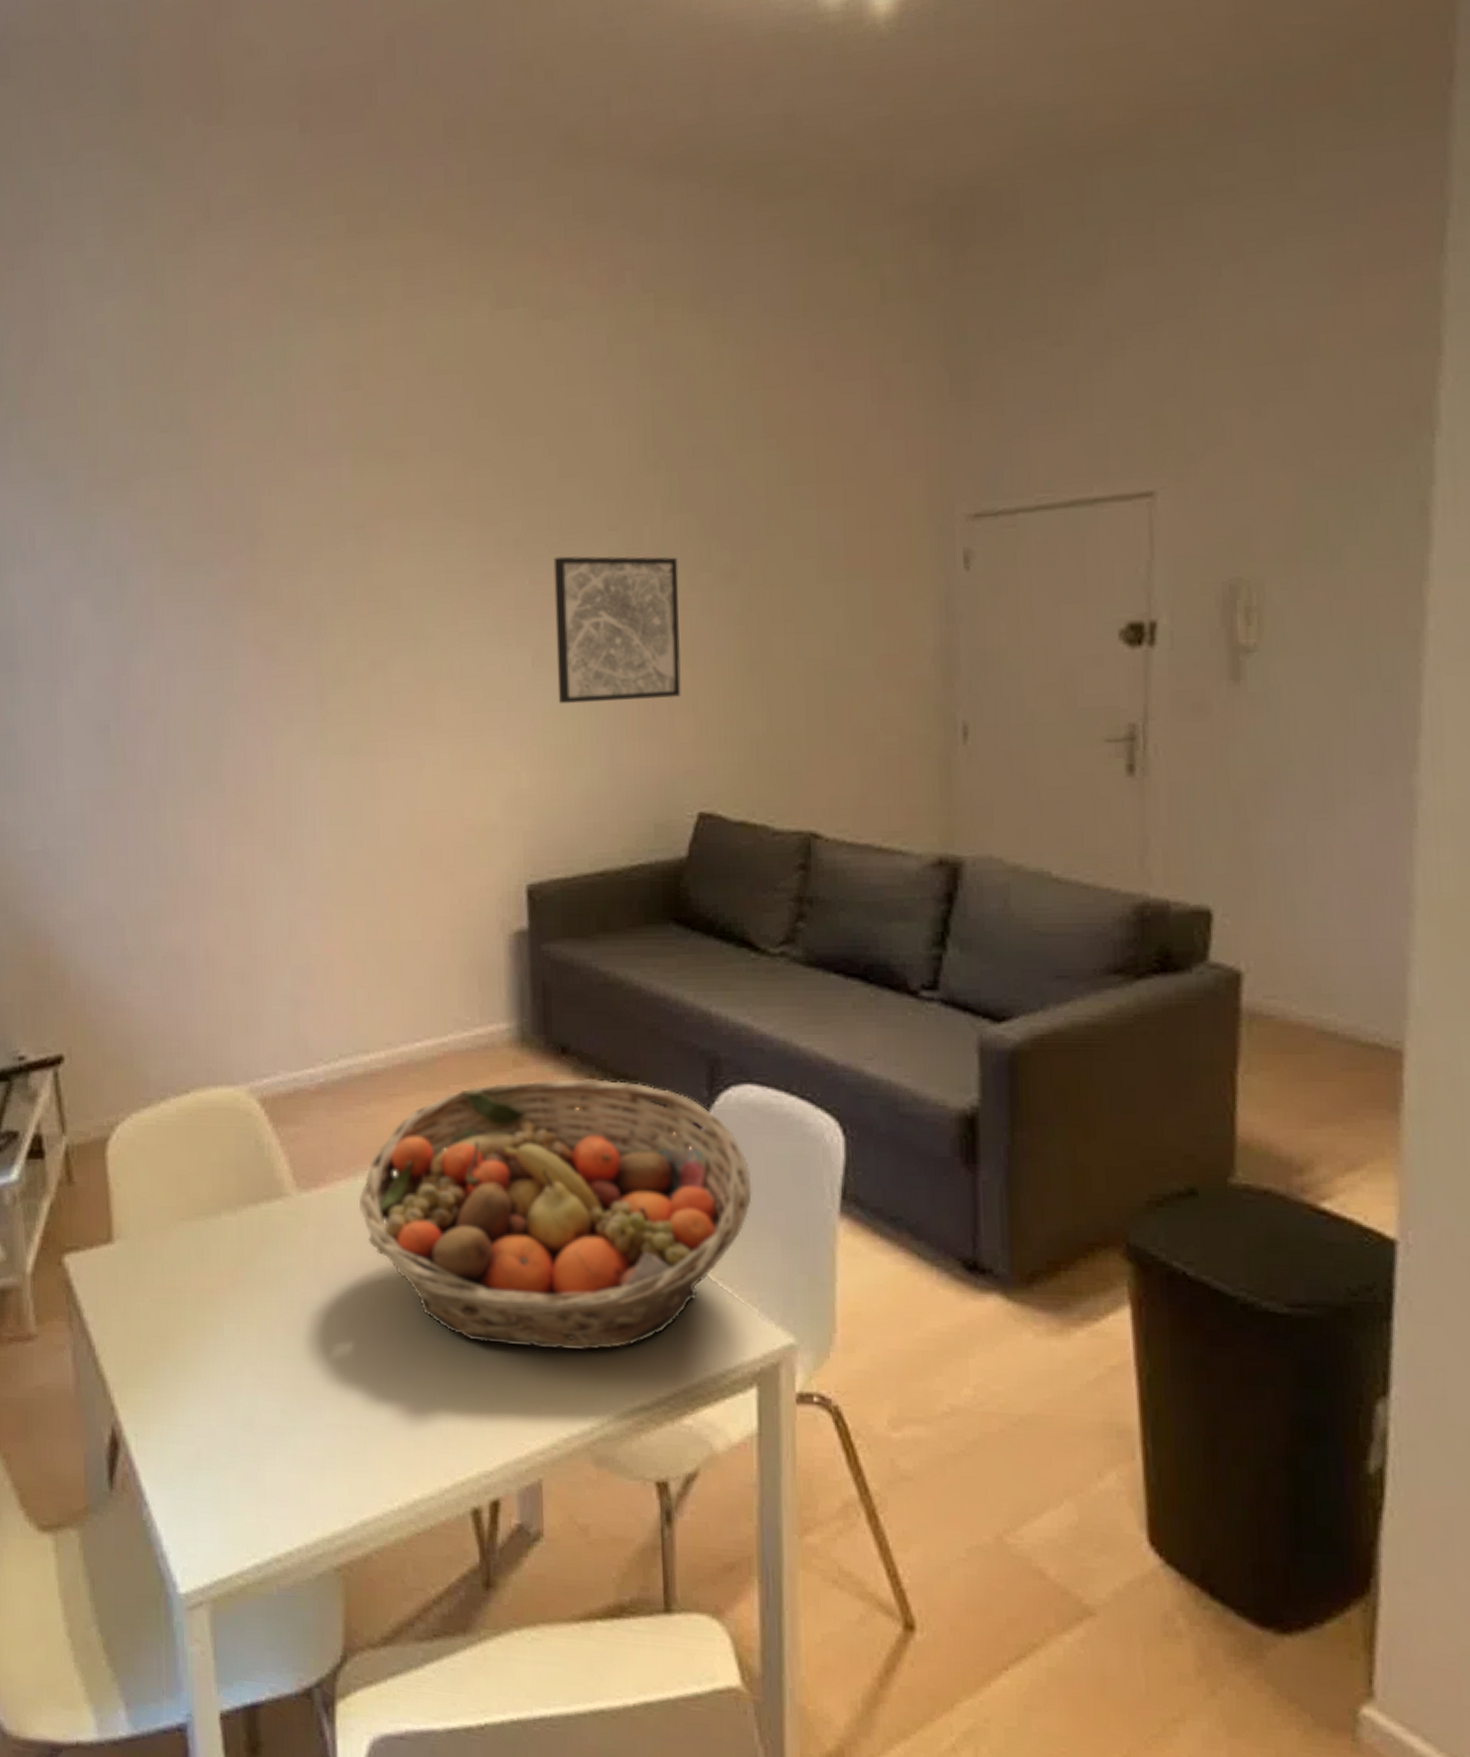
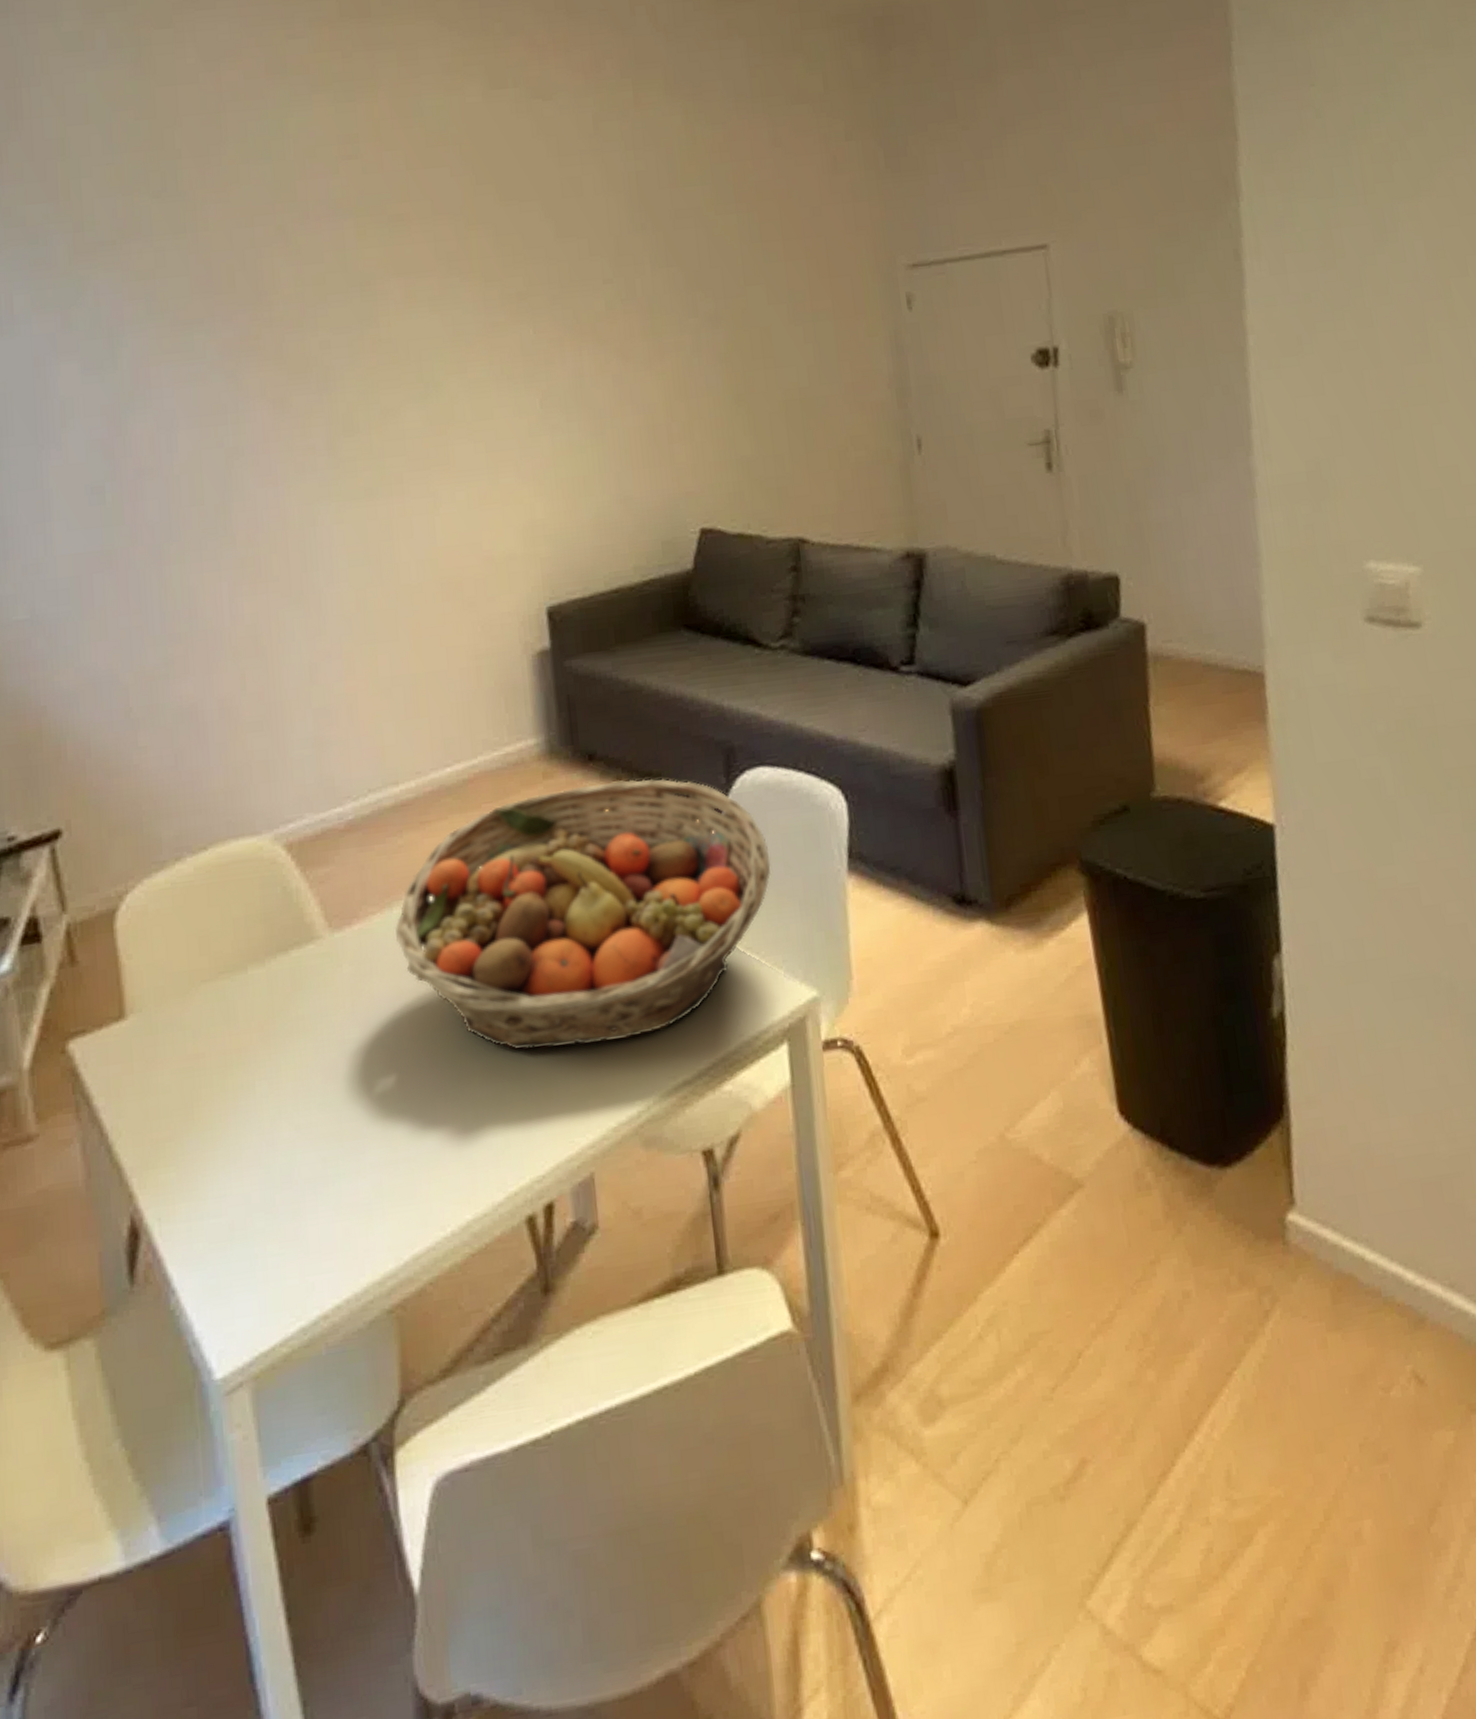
wall art: present [553,556,682,704] -> none [554,305,678,440]

